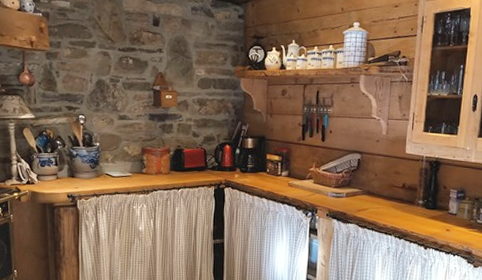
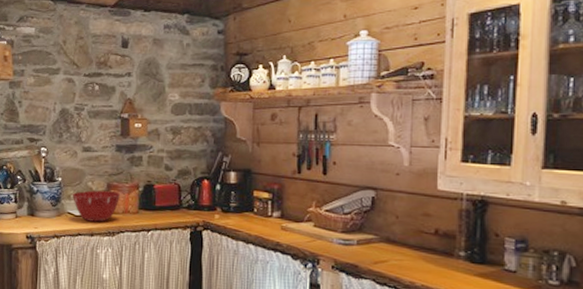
mixing bowl: none [109,154,154,182] -> present [72,190,121,222]

